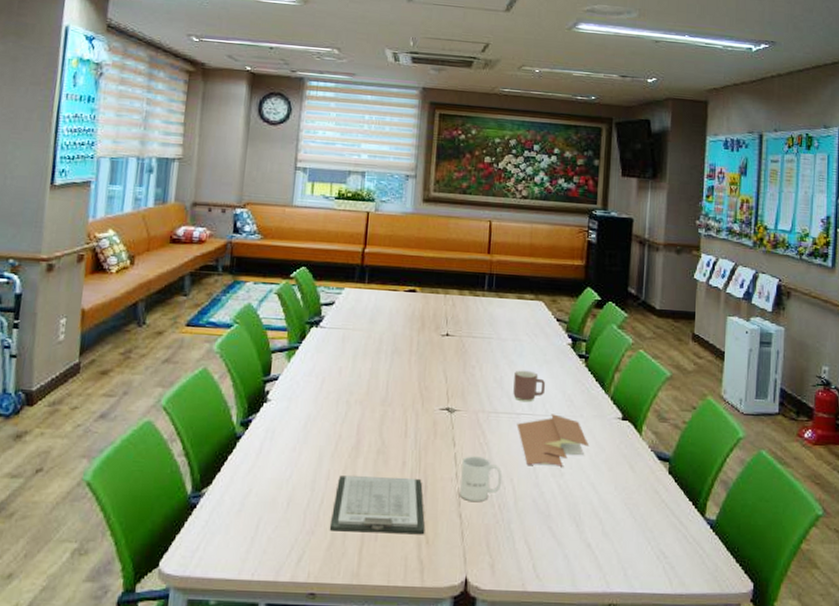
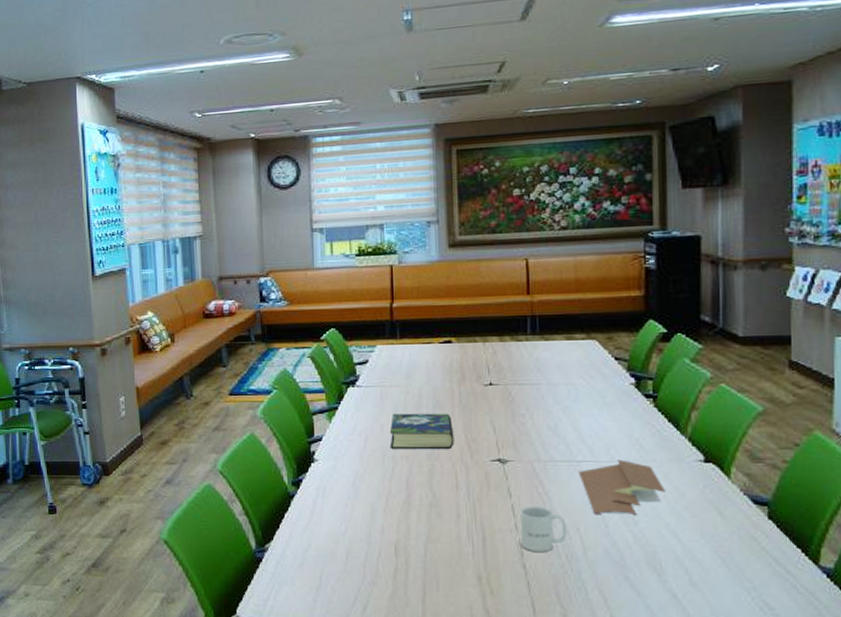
clipboard: present [329,475,425,535] -> none [390,529,488,585]
book: none [347,357,409,395] -> present [389,413,455,449]
mug: present [513,370,545,402] -> none [570,415,607,449]

